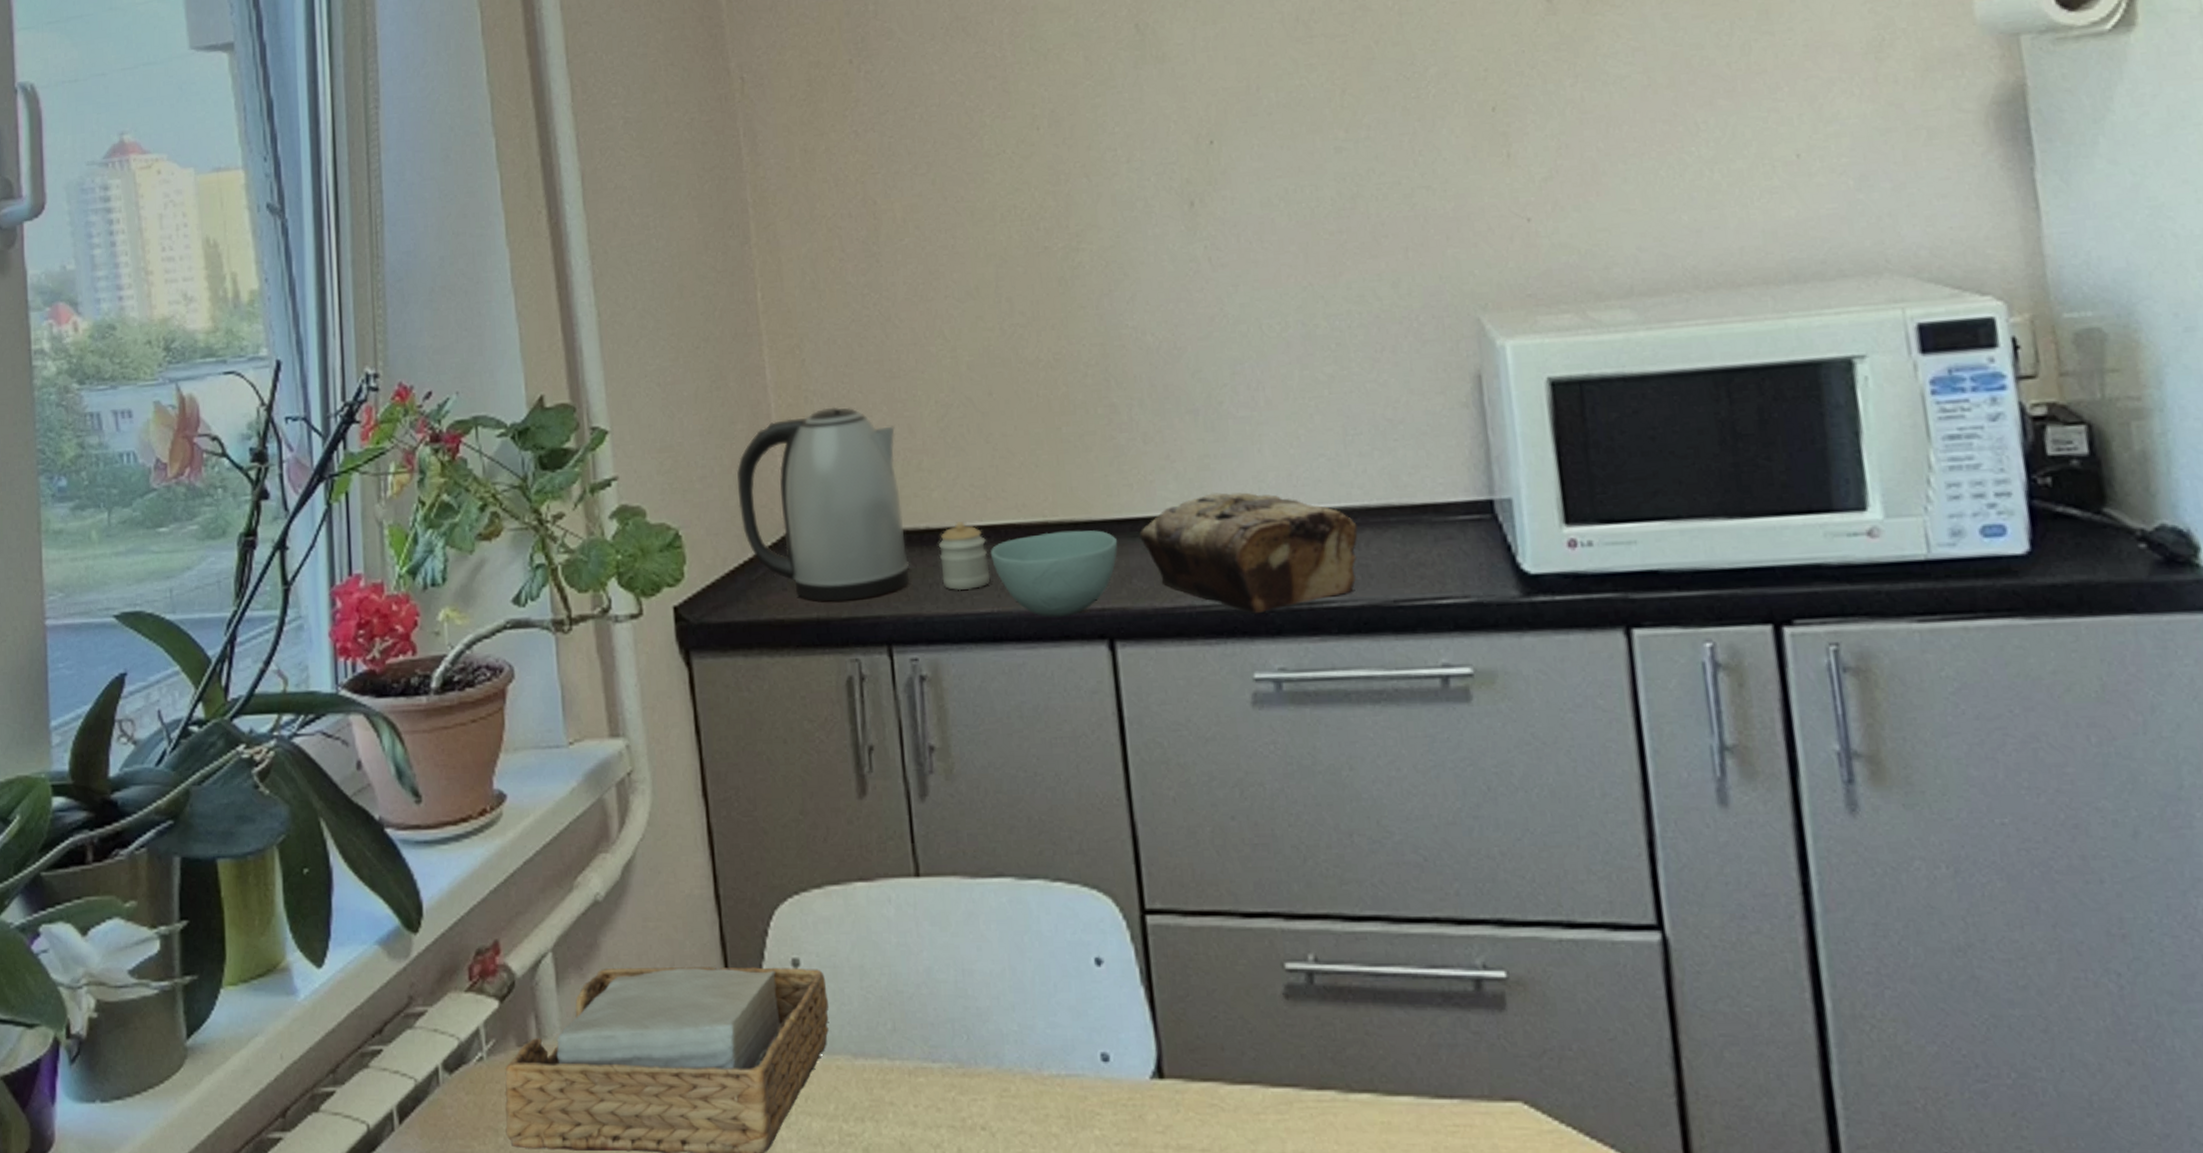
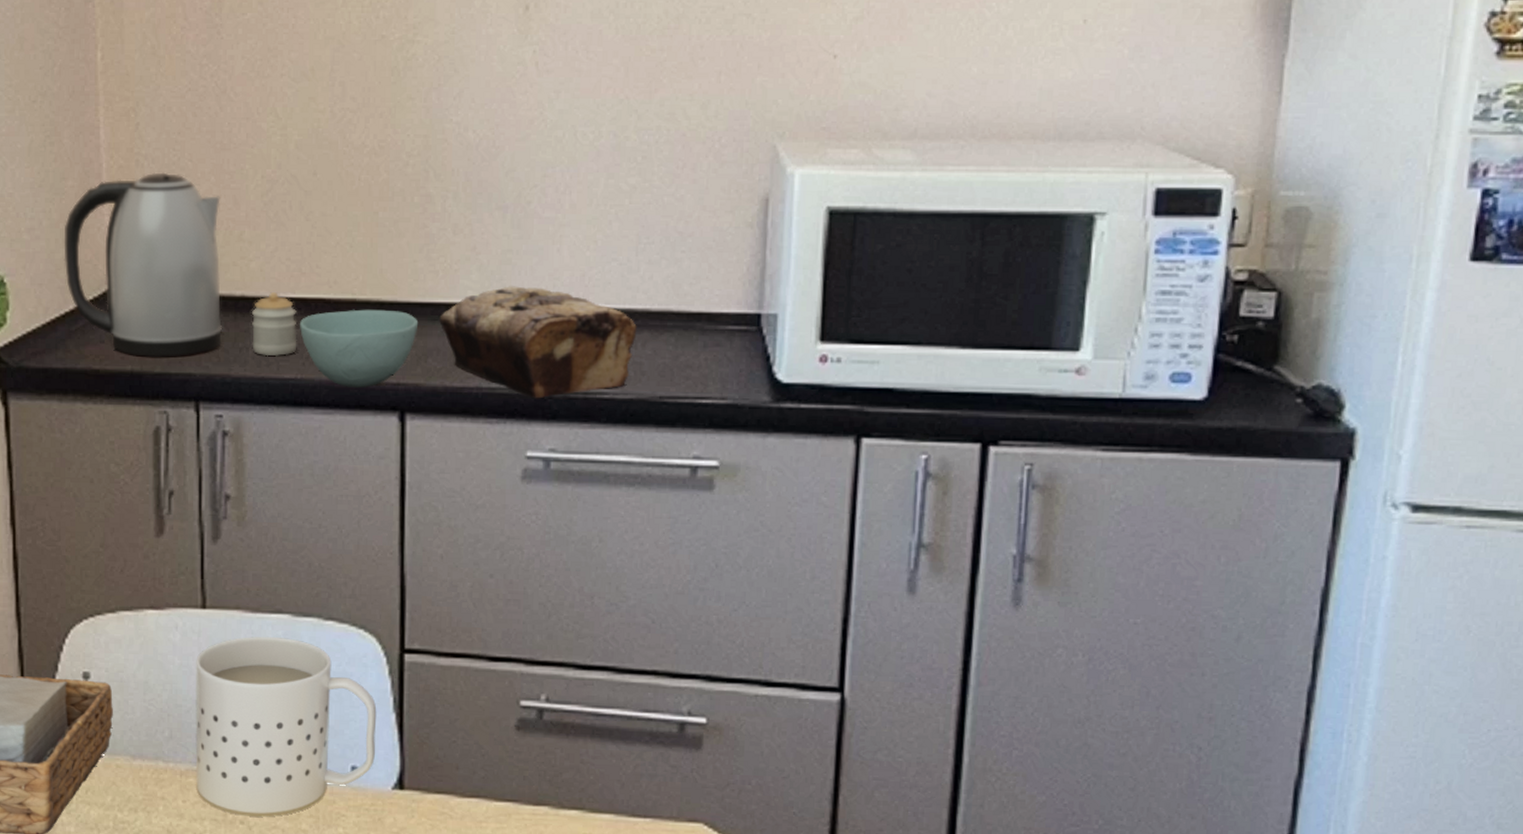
mug: none [914,904,1127,1120] -> present [195,636,377,817]

